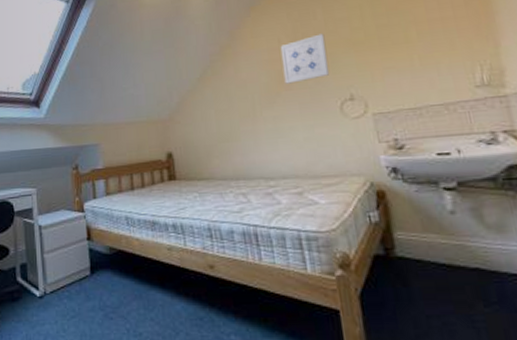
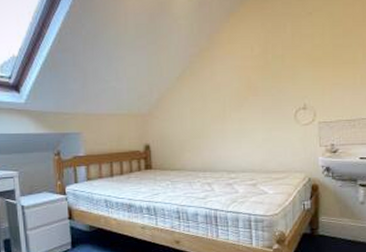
wall art: present [280,33,329,84] -> none [252,47,291,90]

